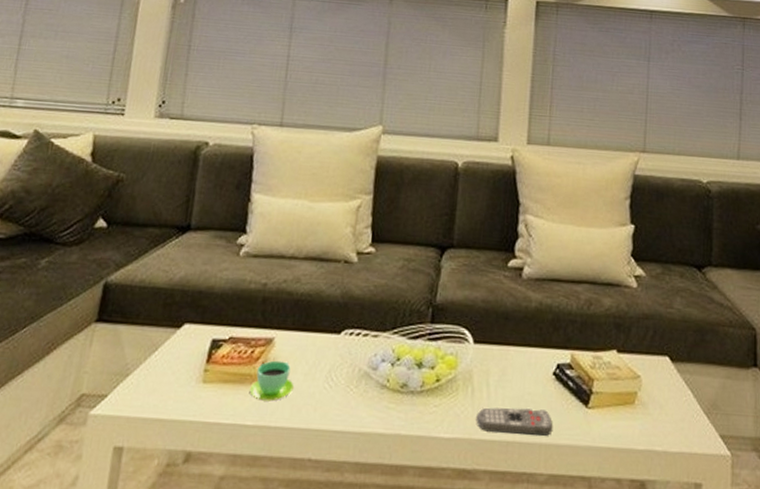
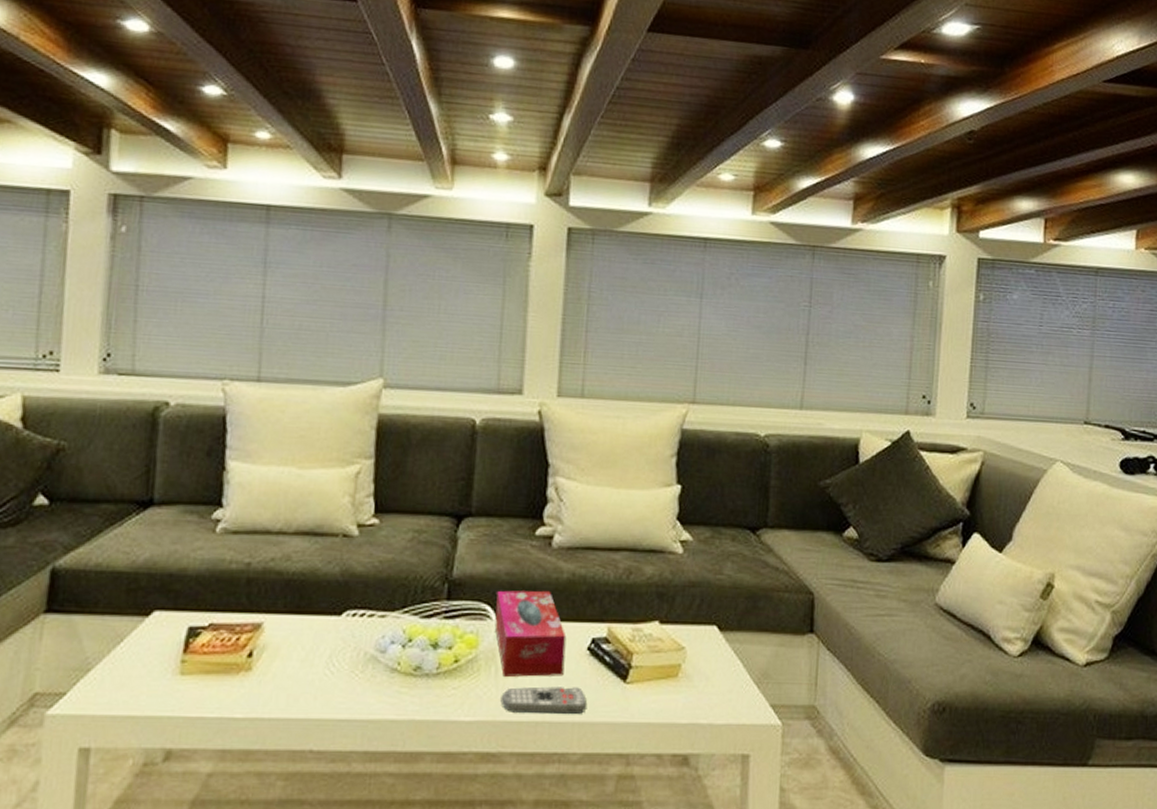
cup: present [249,360,294,402] -> none [236,647,289,692]
tissue box: none [471,316,535,399] -> present [494,590,567,677]

